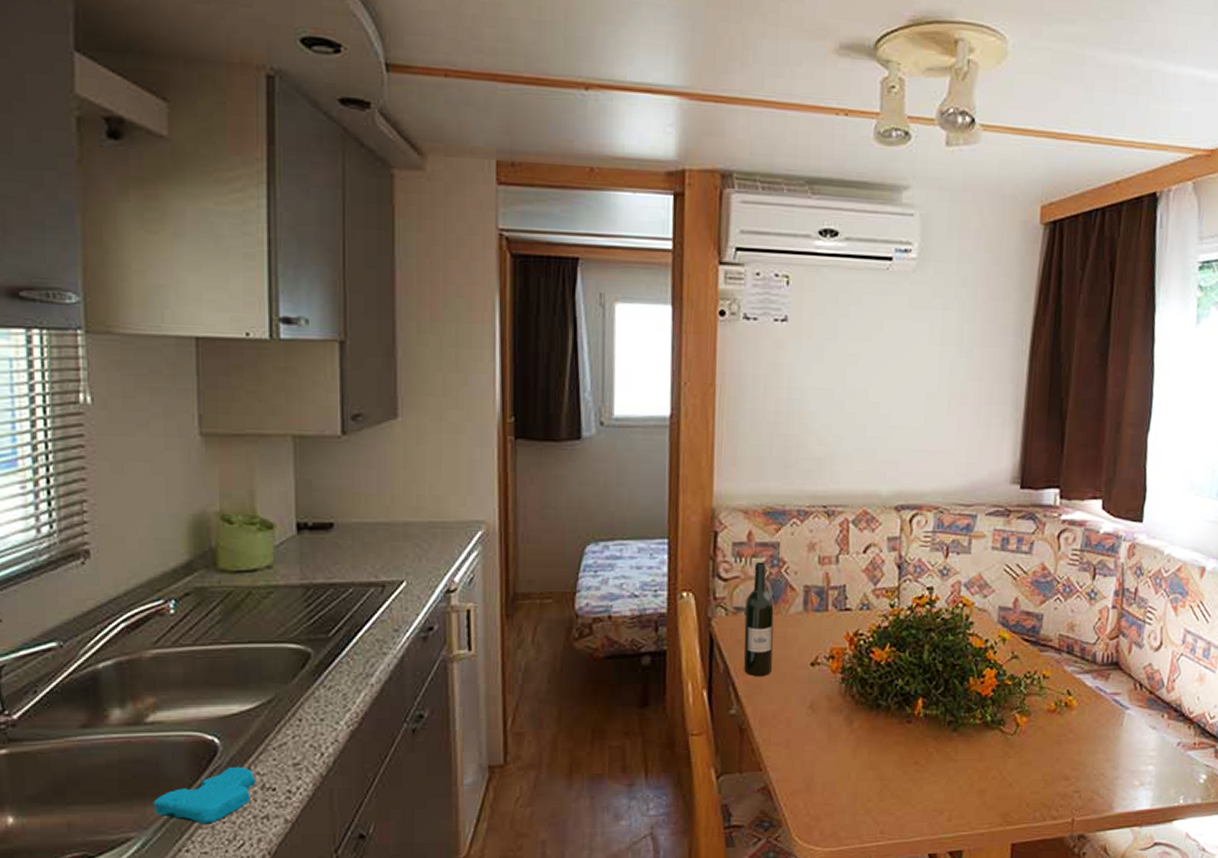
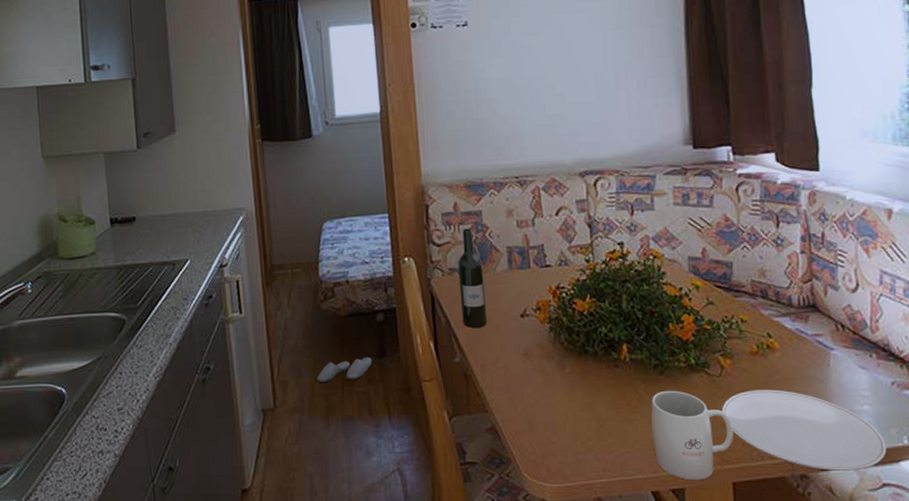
sponge: present [153,766,257,824] -> none [23,411,93,458]
slippers: none [561,706,632,736] -> present [317,357,372,383]
mug: none [936,748,1020,843] -> present [650,390,733,481]
plate: none [1011,749,1164,831] -> present [722,389,887,471]

